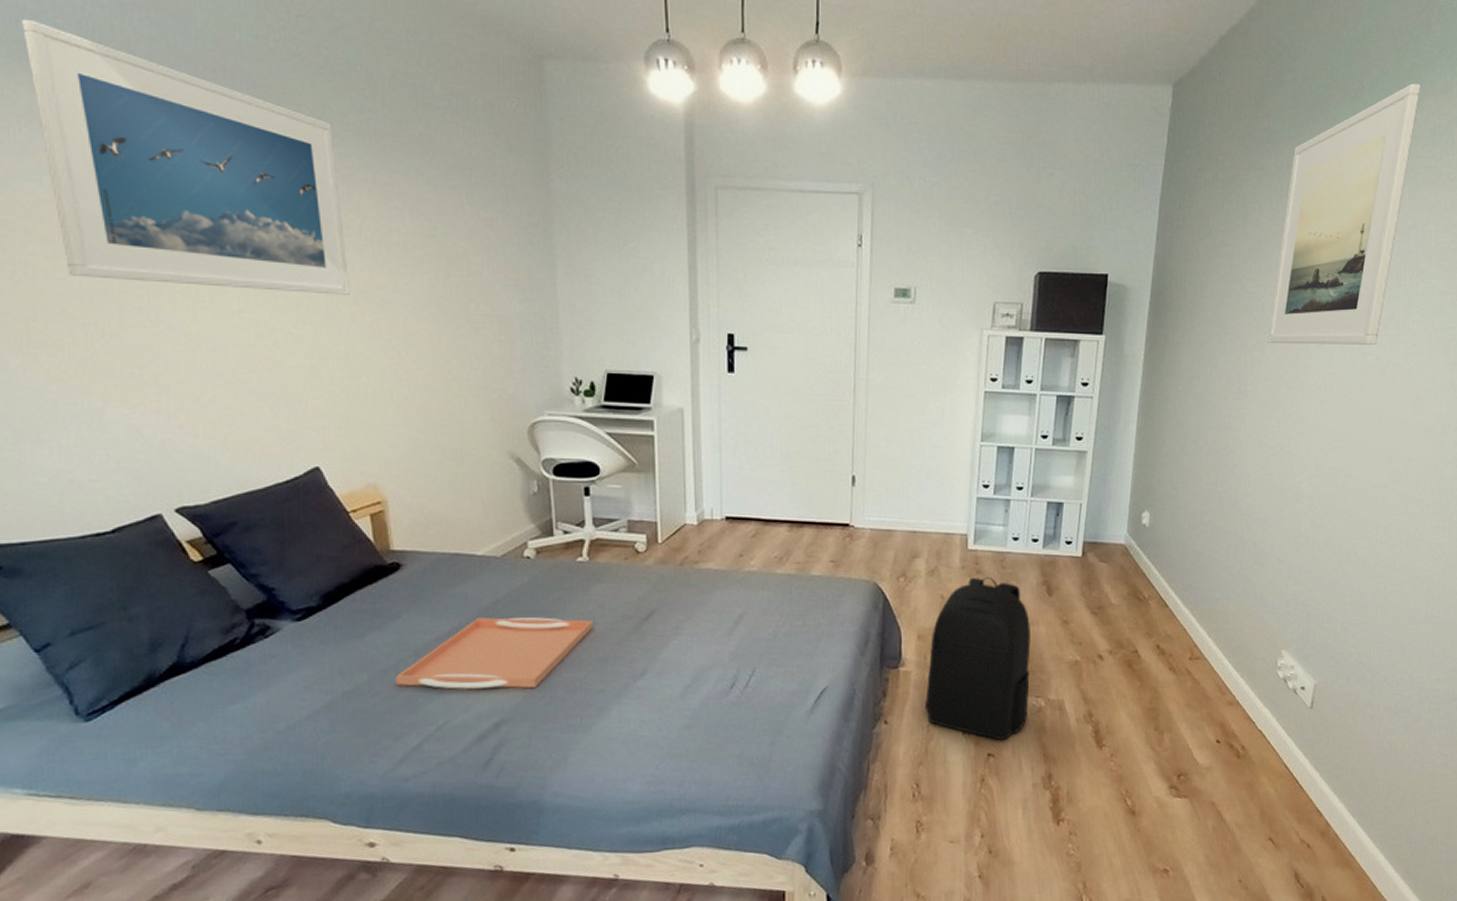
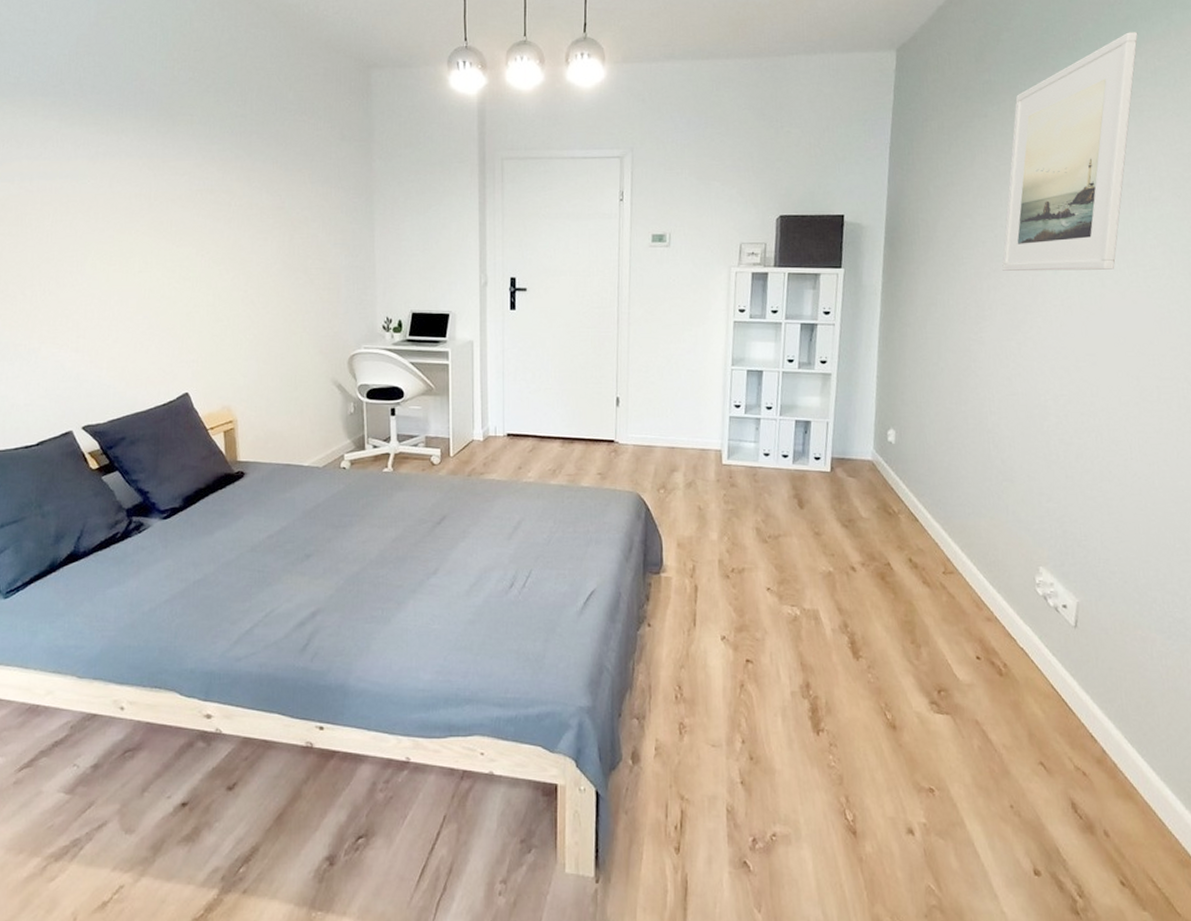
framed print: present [22,18,350,295] -> none [11,67,219,257]
serving tray: present [396,617,594,689] -> none [235,519,395,583]
backpack: present [924,576,1031,740] -> none [685,489,785,646]

